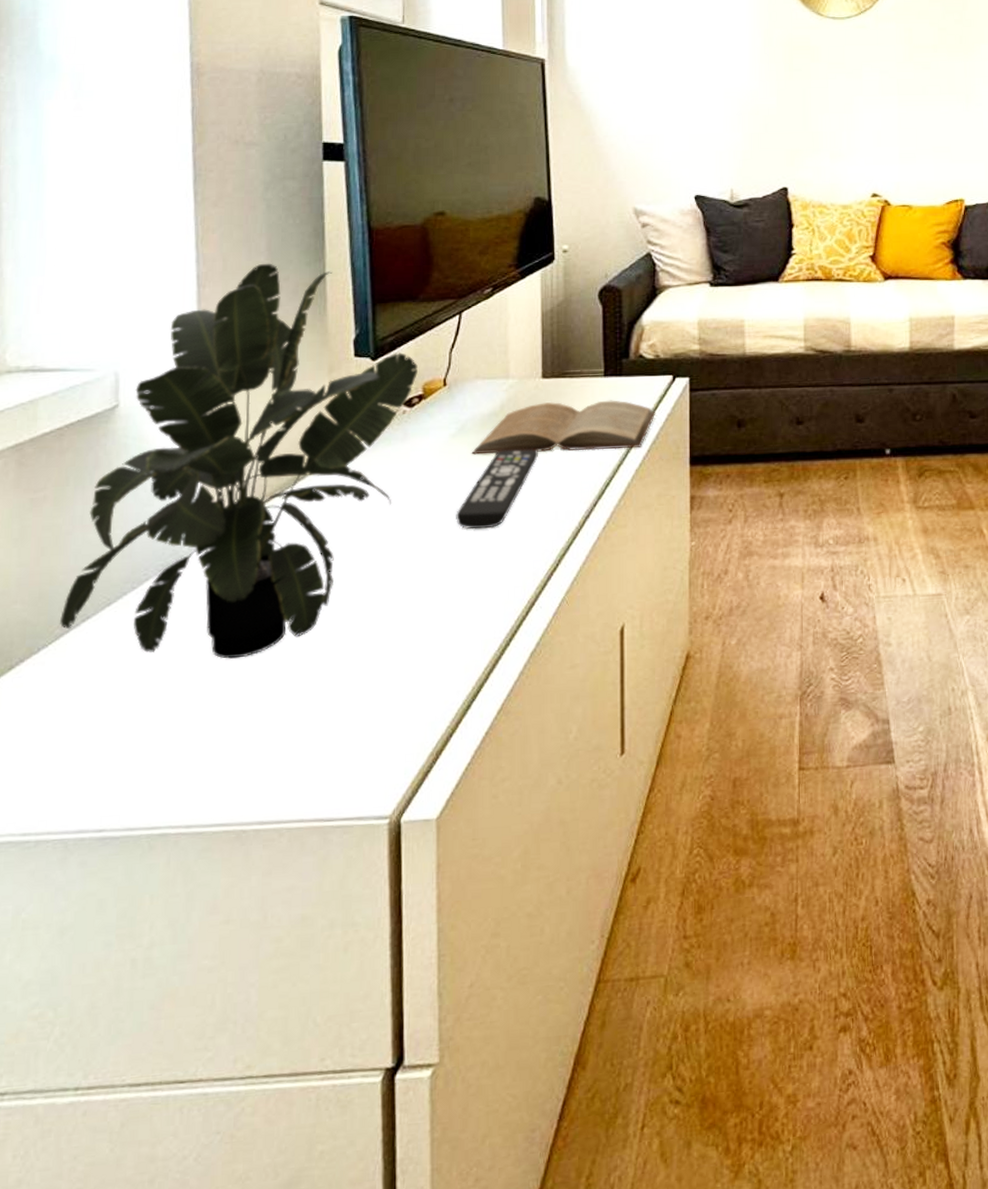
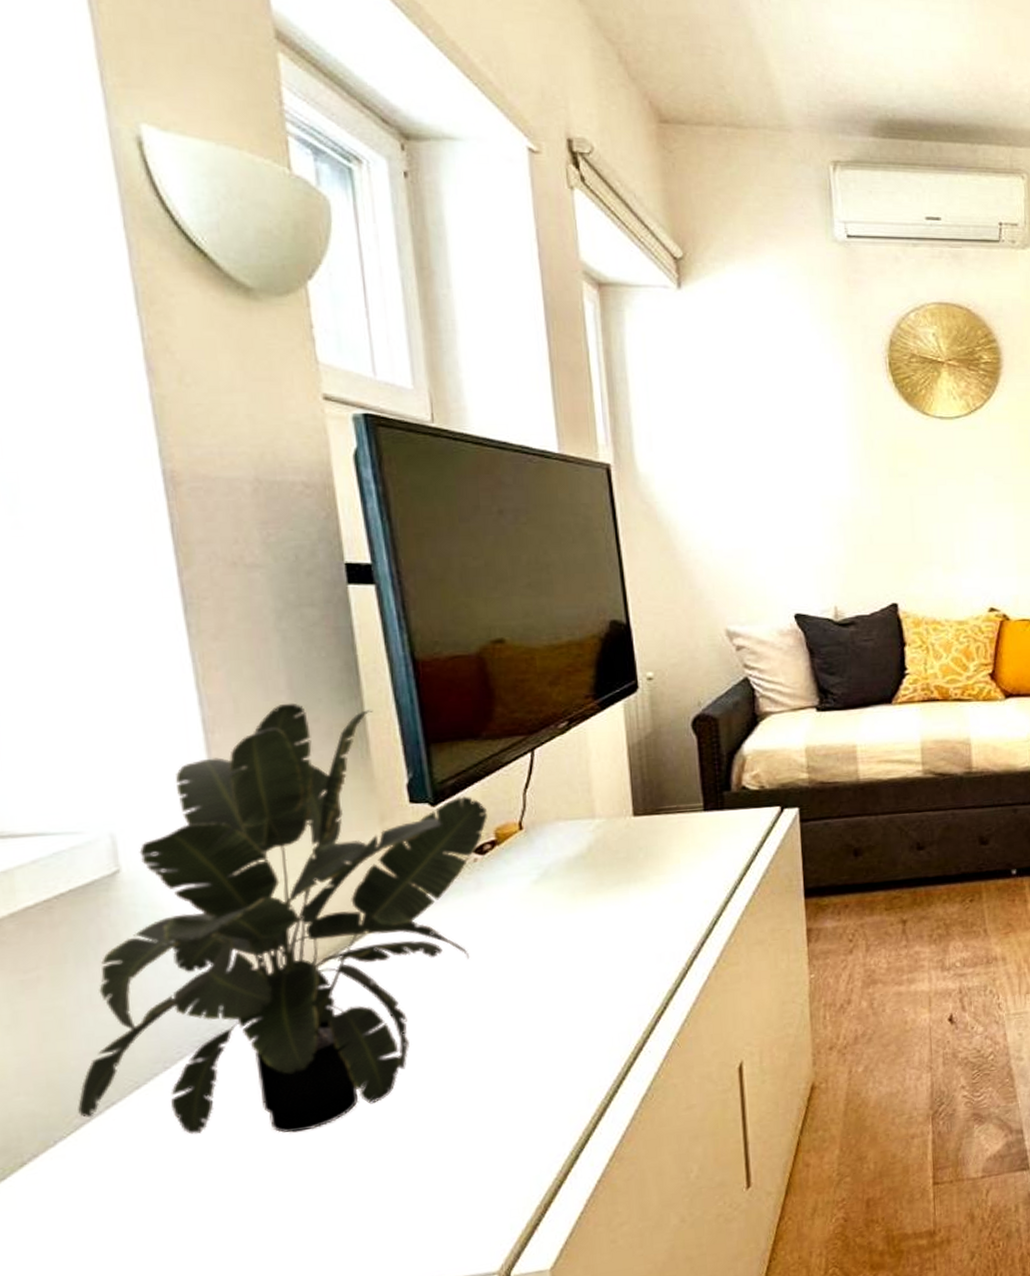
remote control: present [456,449,538,529] -> none [545,891,635,978]
book: present [472,400,655,455] -> none [559,835,764,901]

